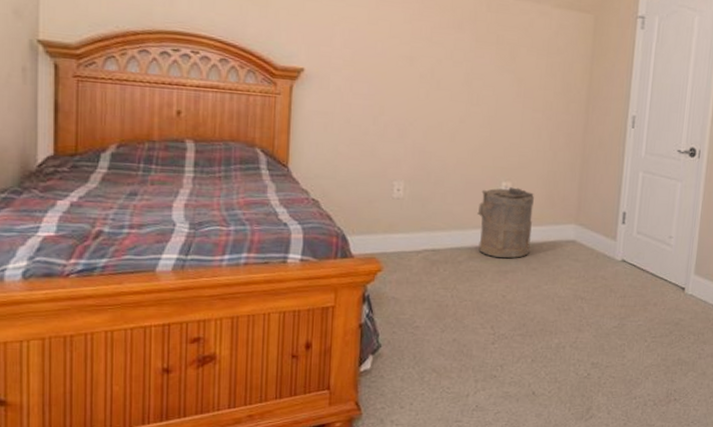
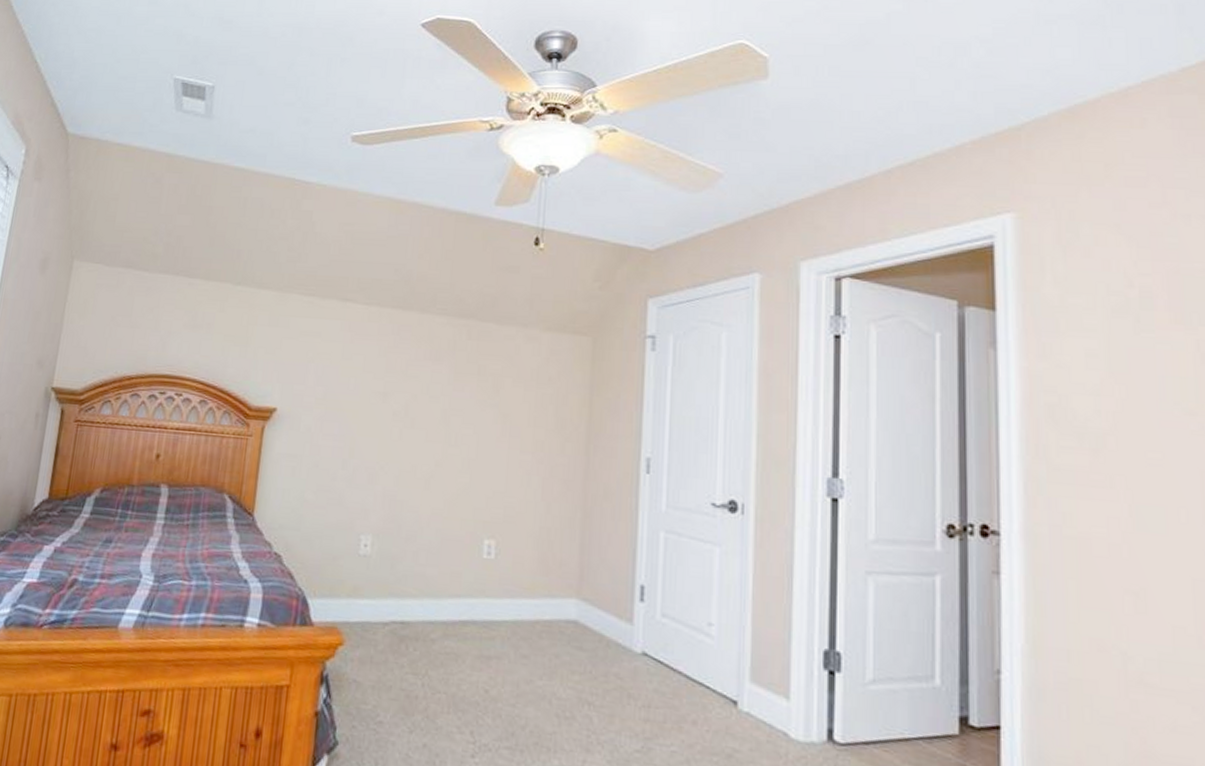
laundry hamper: present [477,187,534,259] -> none [454,546,523,640]

